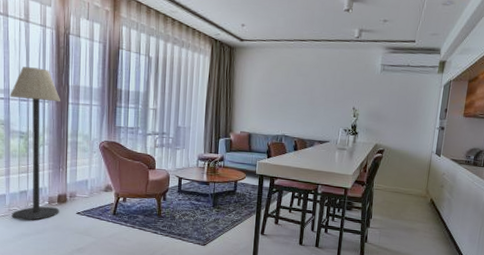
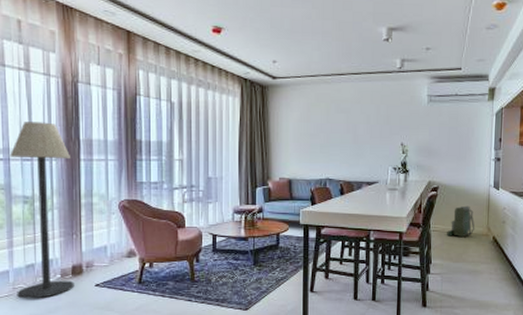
backpack: none [388,168,415,198] -> present [447,205,475,238]

